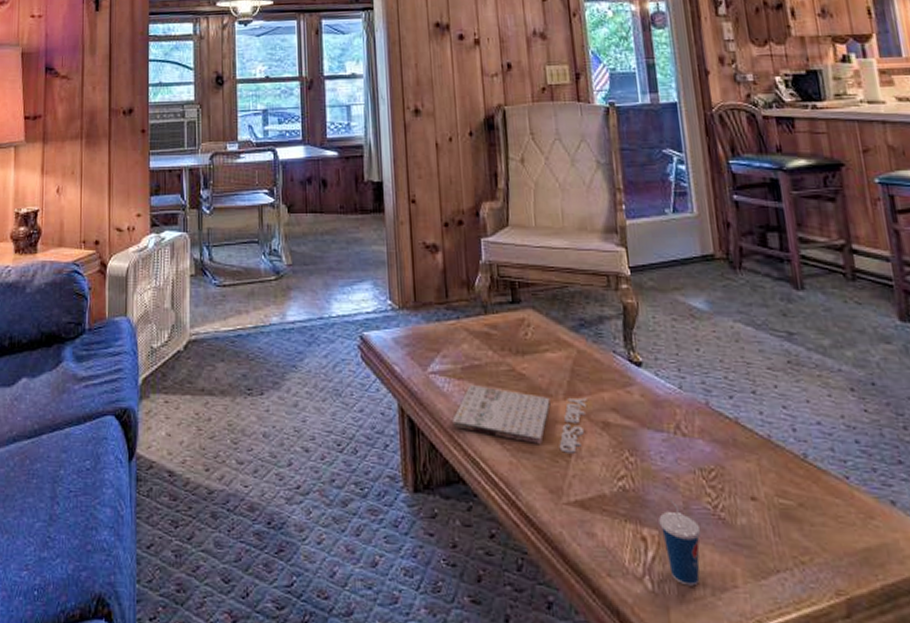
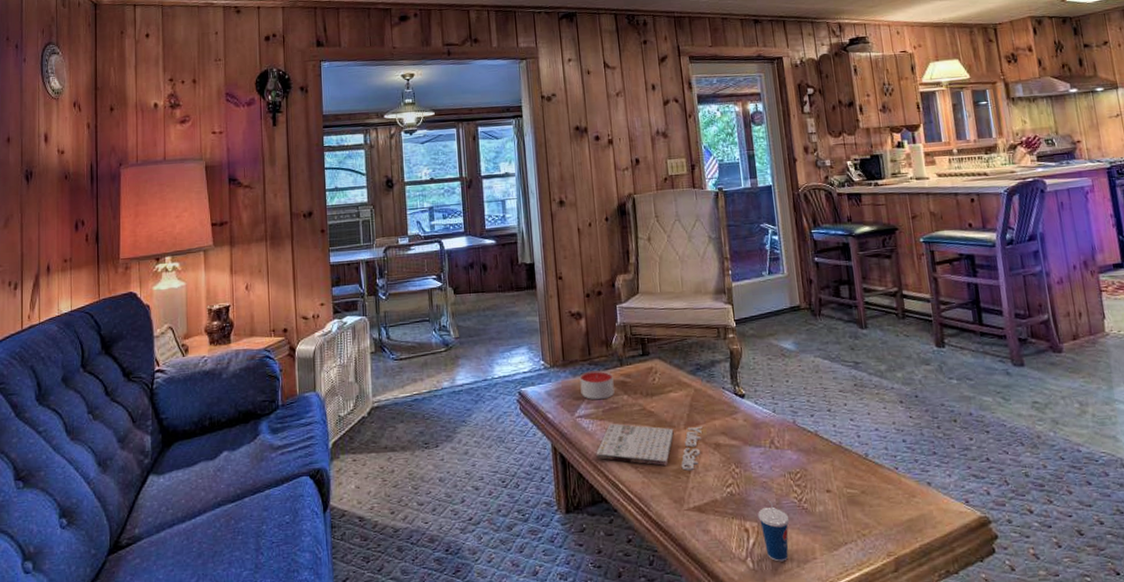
candle: none [434,317,477,354] -> present [579,370,615,400]

